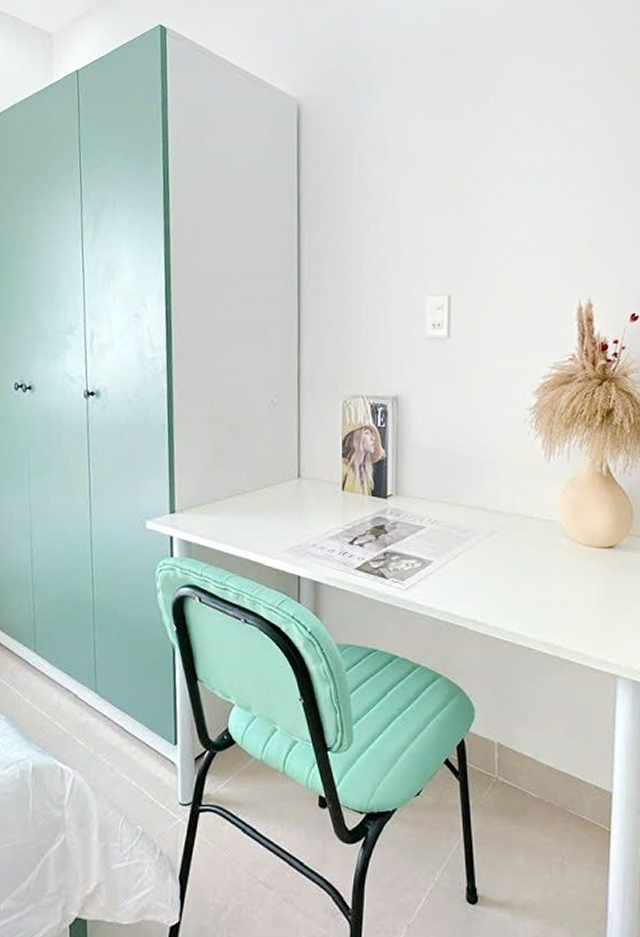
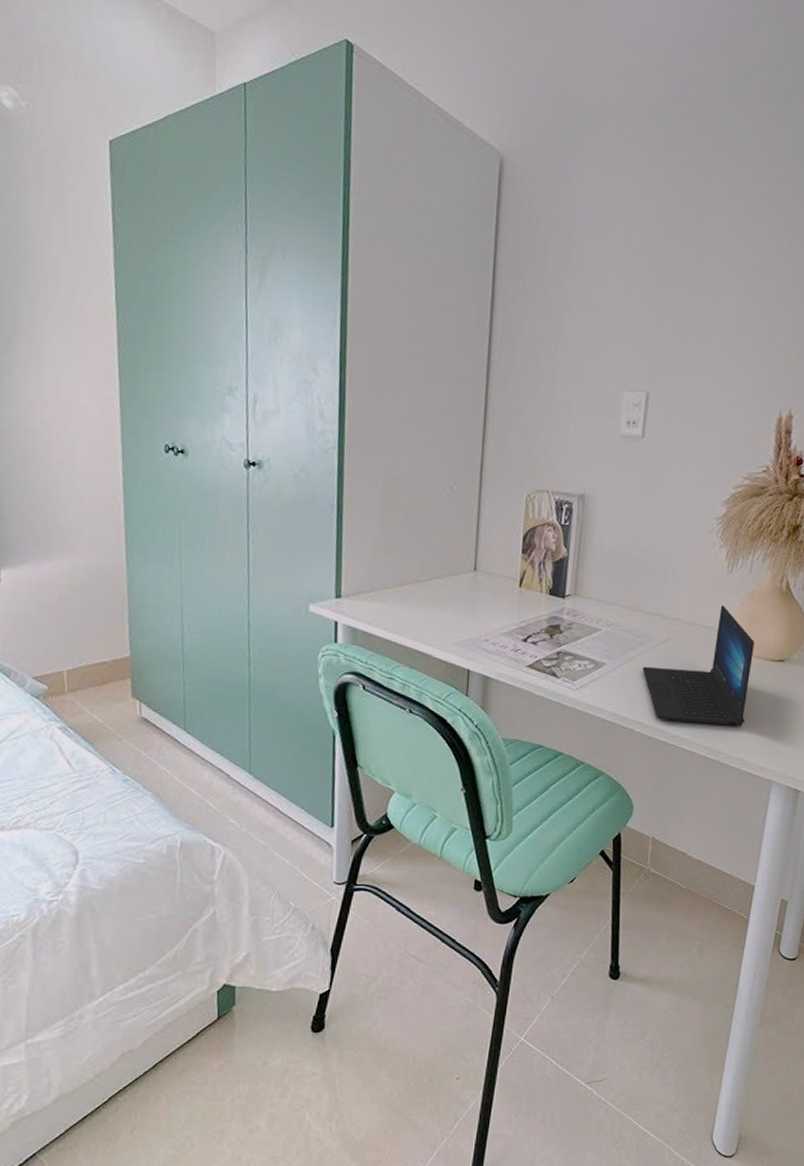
laptop: none [470,494,581,619] -> present [642,605,755,726]

